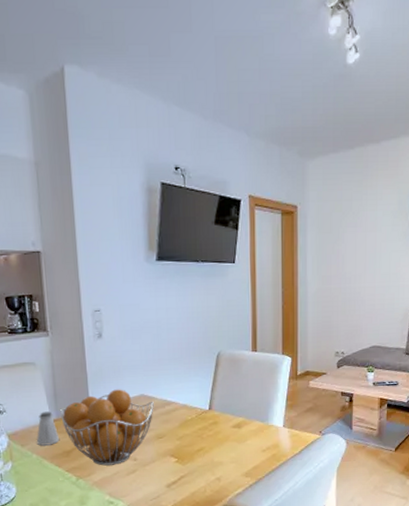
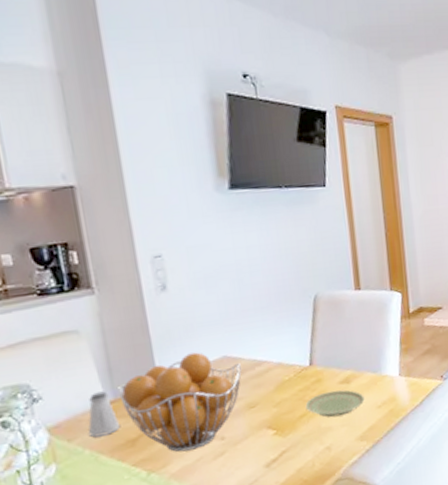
plate: none [202,432,252,455] -> present [305,389,365,418]

